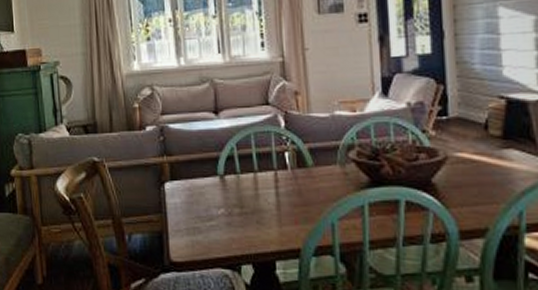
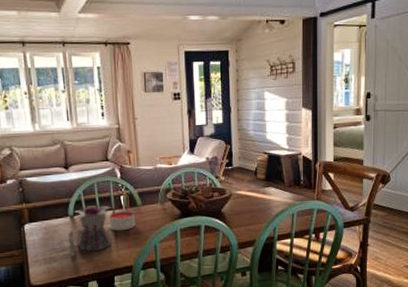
teapot: none [217,163,273,227] -> present [68,205,112,256]
candle: none [269,173,305,200] -> present [109,211,135,231]

